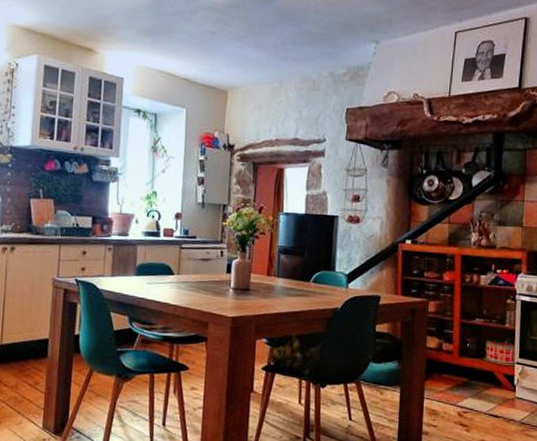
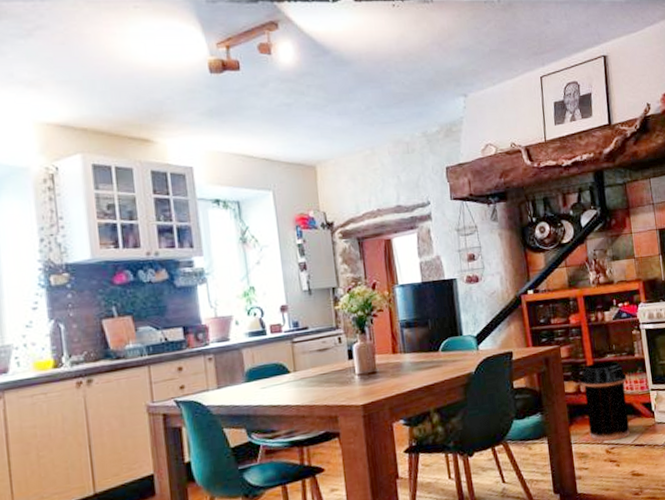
trash can: none [444,324,493,406] -> present [580,361,630,441]

